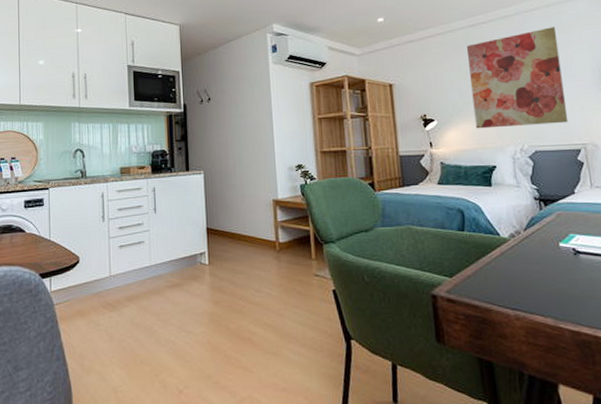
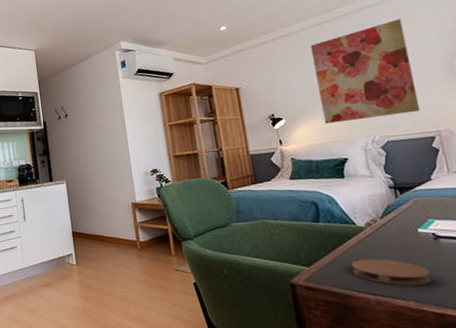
coaster: none [492,272,570,301] -> present [351,258,432,286]

